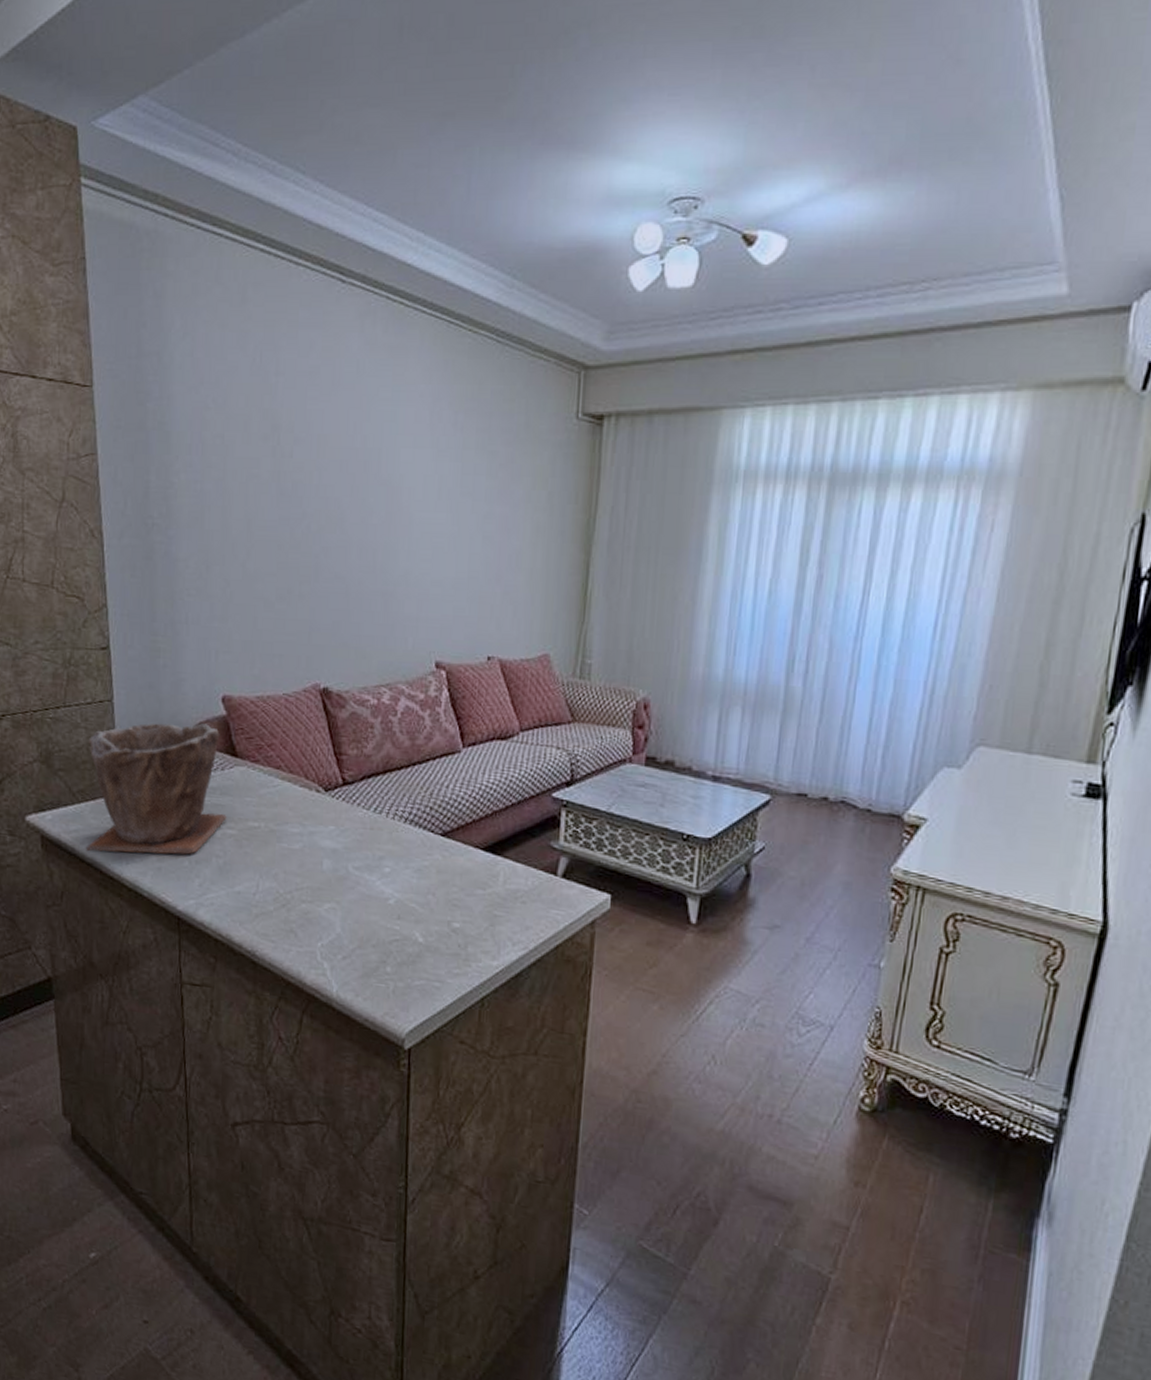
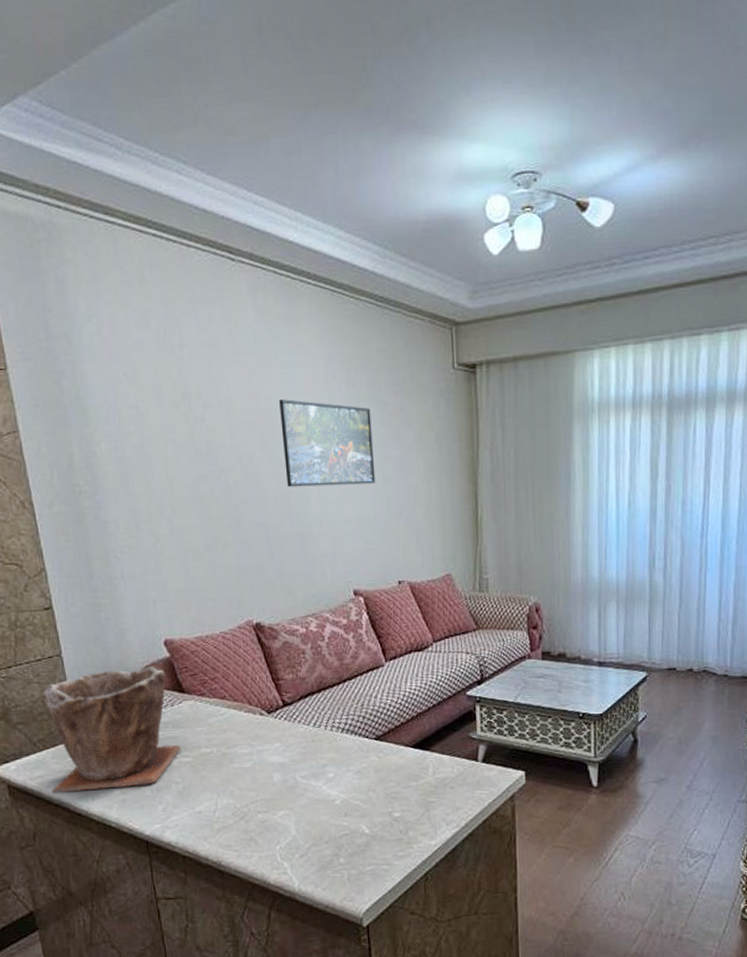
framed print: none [374,440,477,543] -> present [278,399,376,488]

